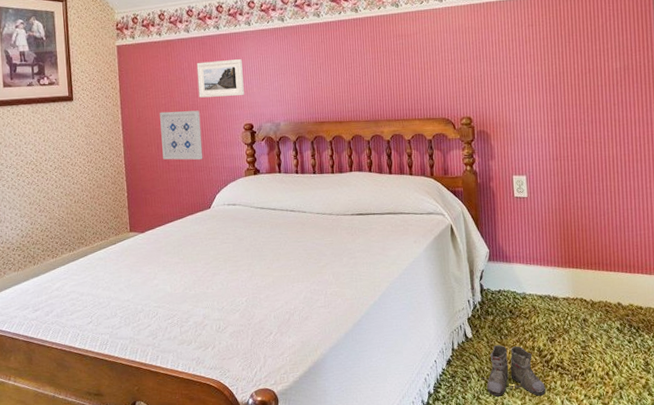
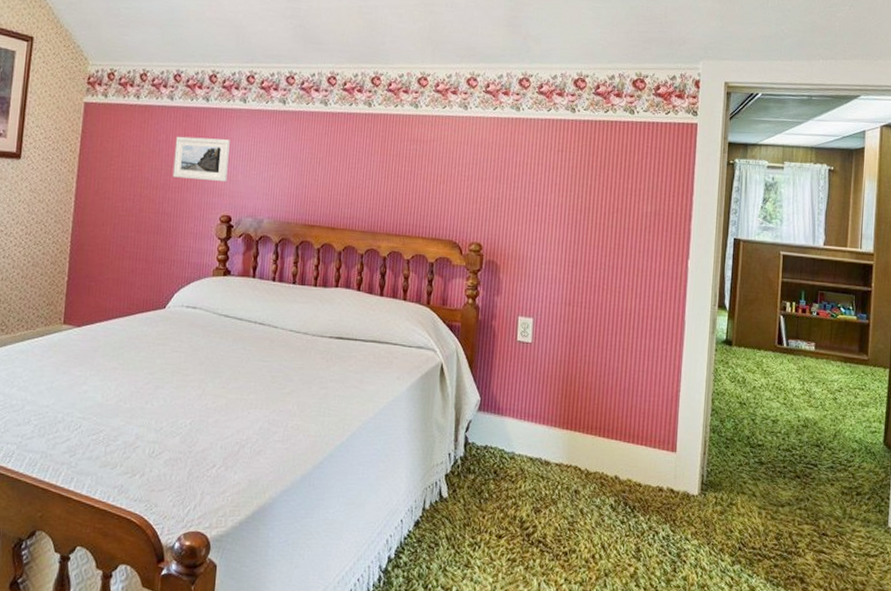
wall art: present [159,110,203,160] -> none [118,187,171,250]
boots: present [481,345,546,397] -> none [451,510,522,575]

